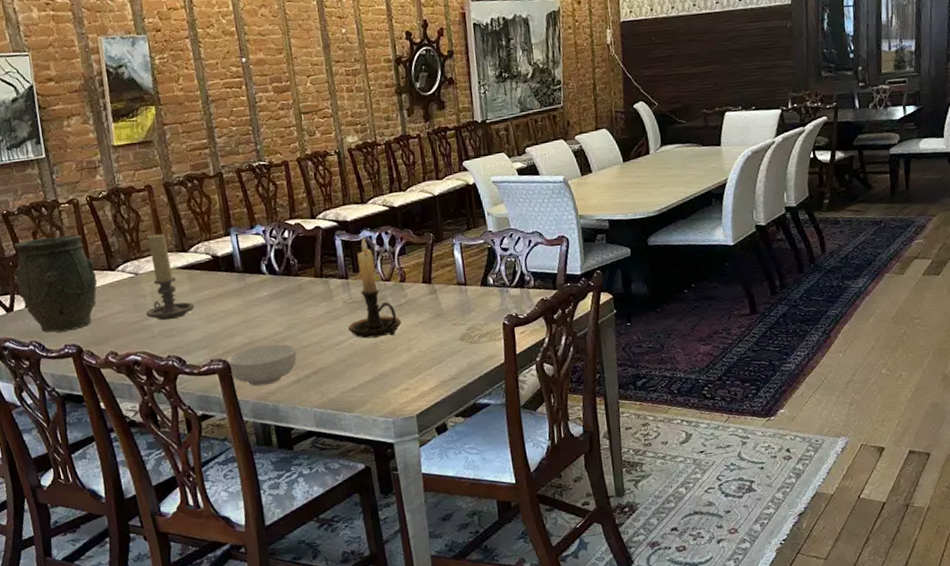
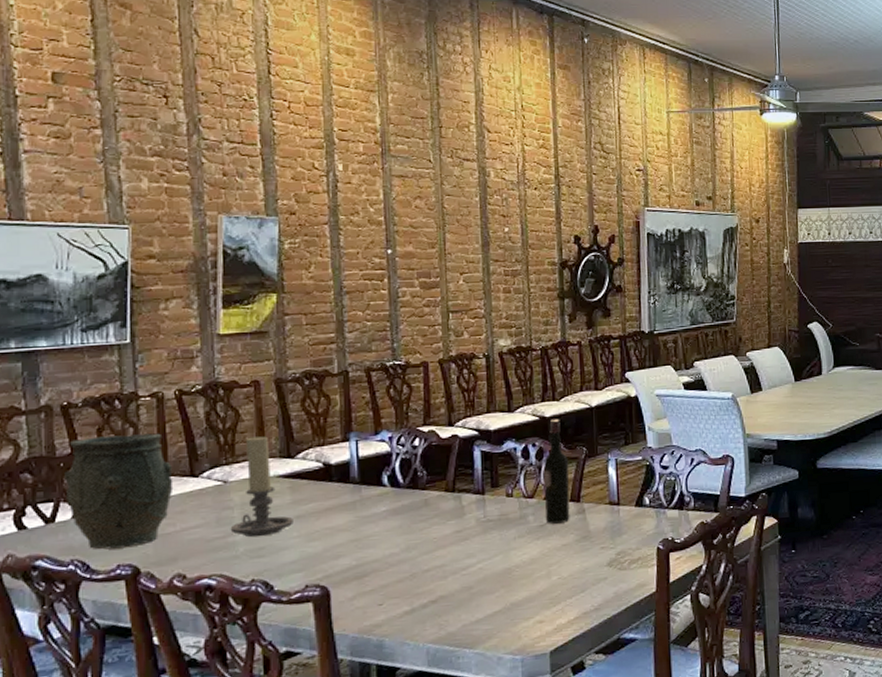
cereal bowl: present [226,344,297,387] -> none [324,567,413,618]
candle holder: present [348,237,401,339] -> none [479,449,542,563]
wine bottle: none [396,208,424,304] -> present [544,419,570,524]

